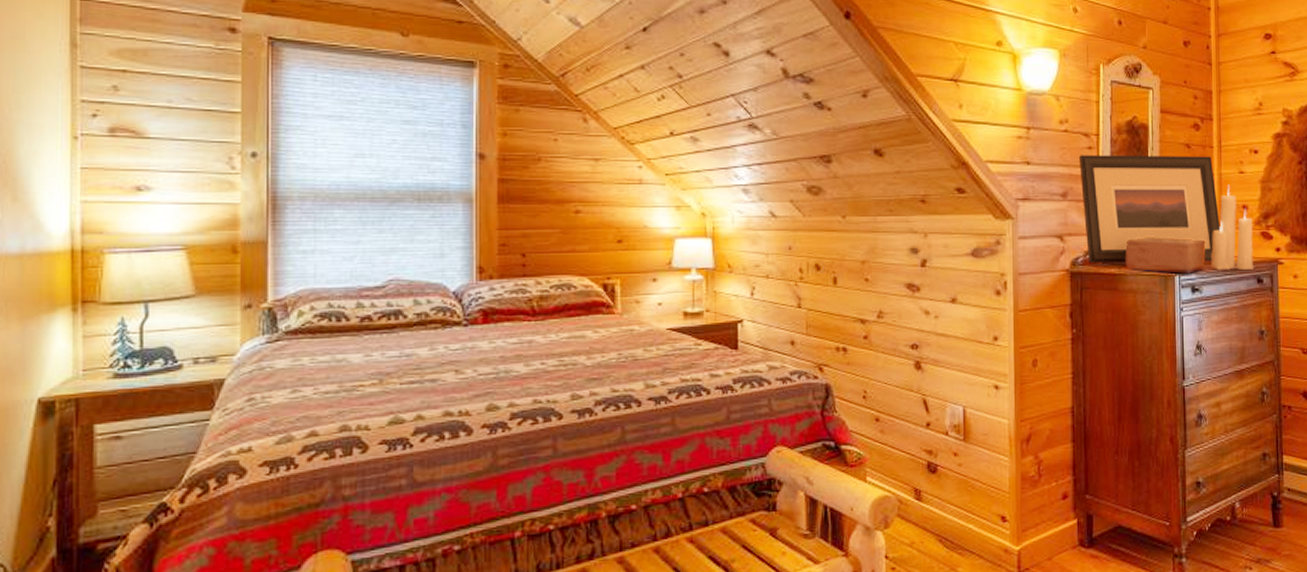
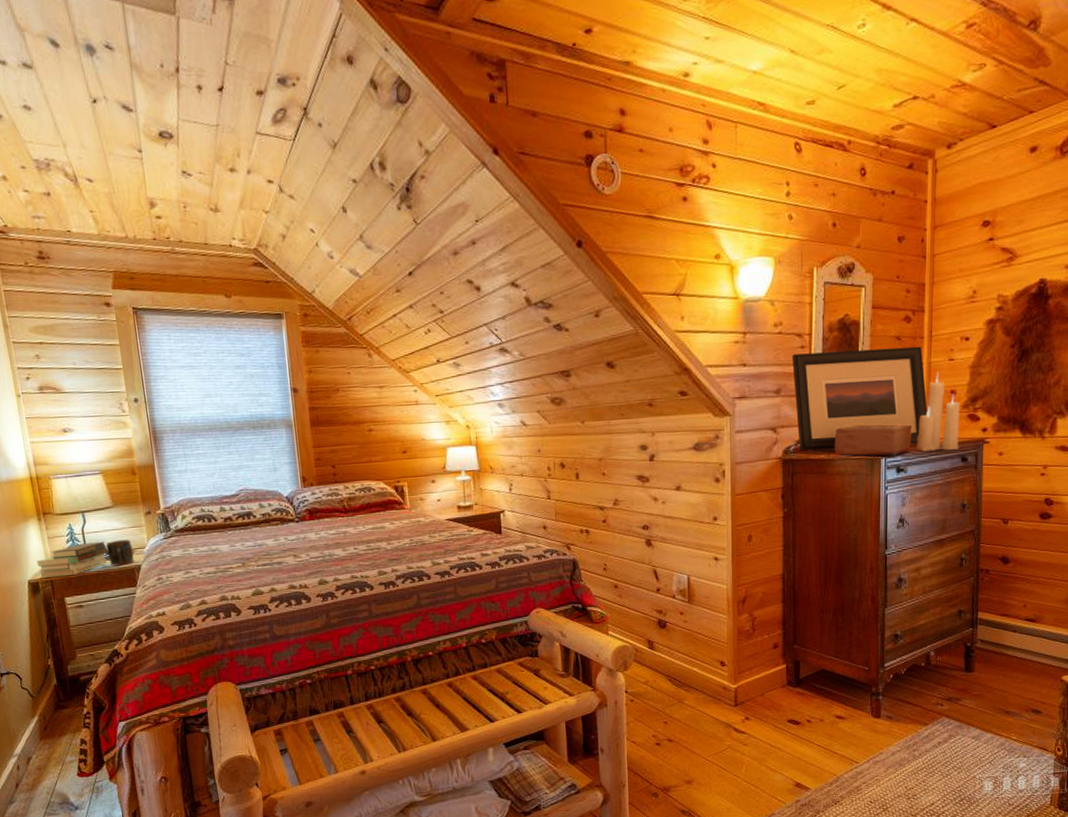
books: none [58,345,176,395] -> present [37,542,108,578]
mug: none [174,342,216,380] -> present [105,539,134,566]

